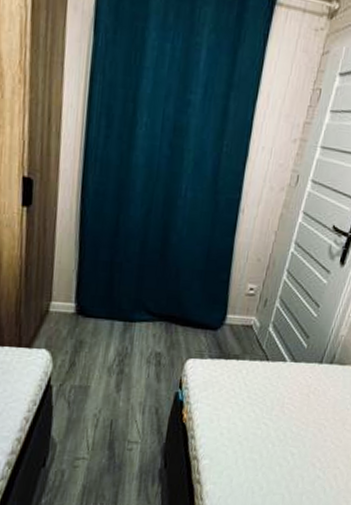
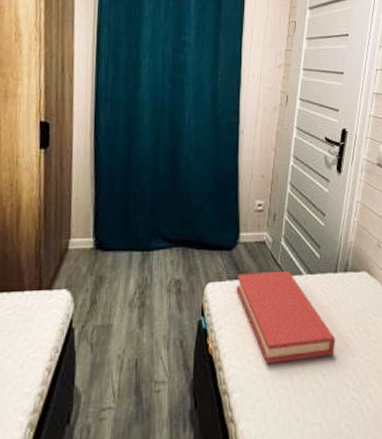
hardback book: none [217,354,311,439] -> present [236,270,336,364]

